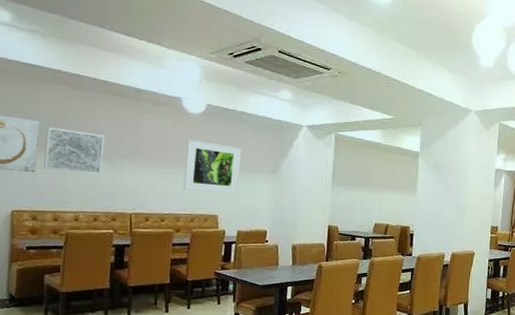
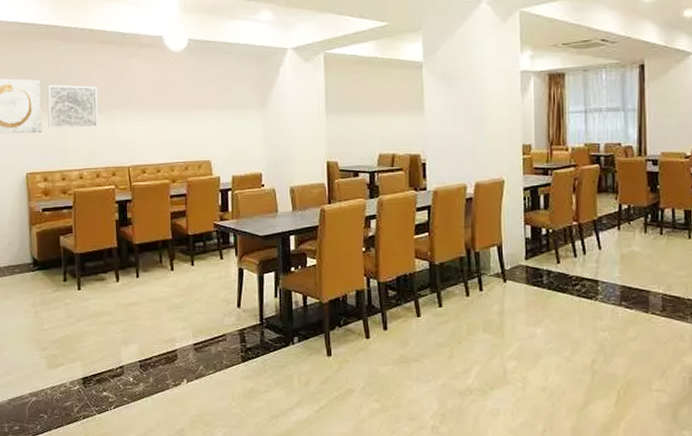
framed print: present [183,139,242,193] -> none [173,80,228,137]

